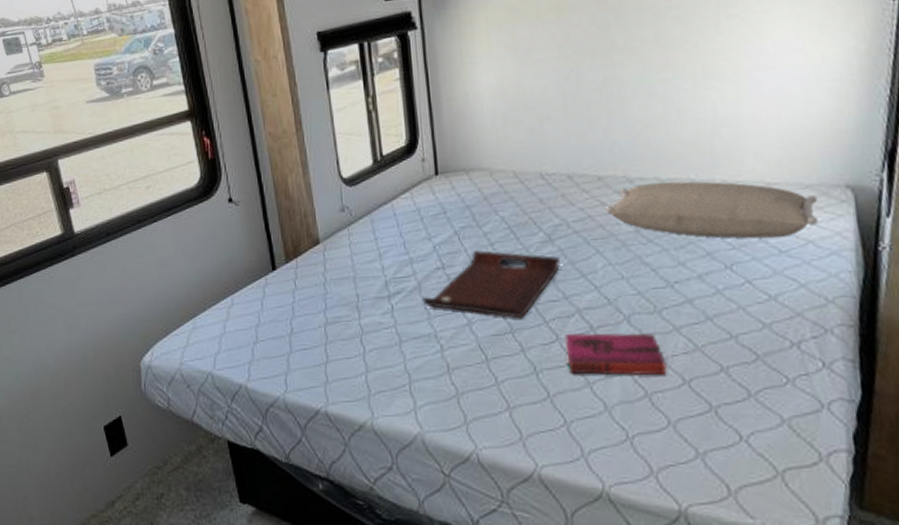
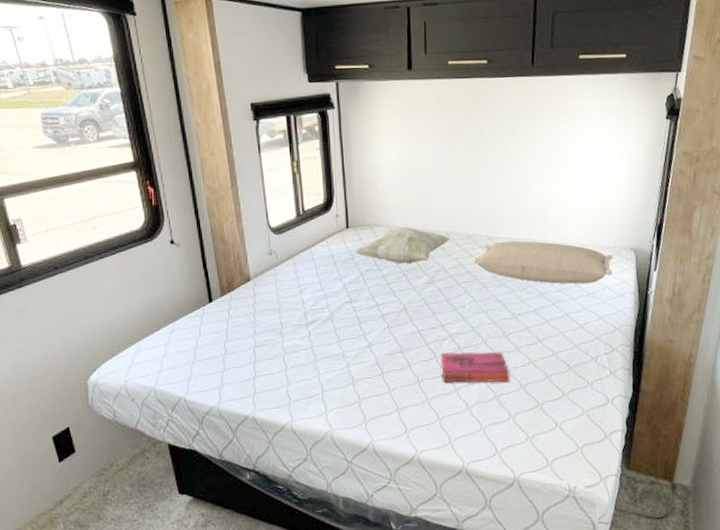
serving tray: present [422,249,560,319] -> none [334,288,438,342]
decorative pillow: none [447,170,574,218] -> present [355,227,451,264]

